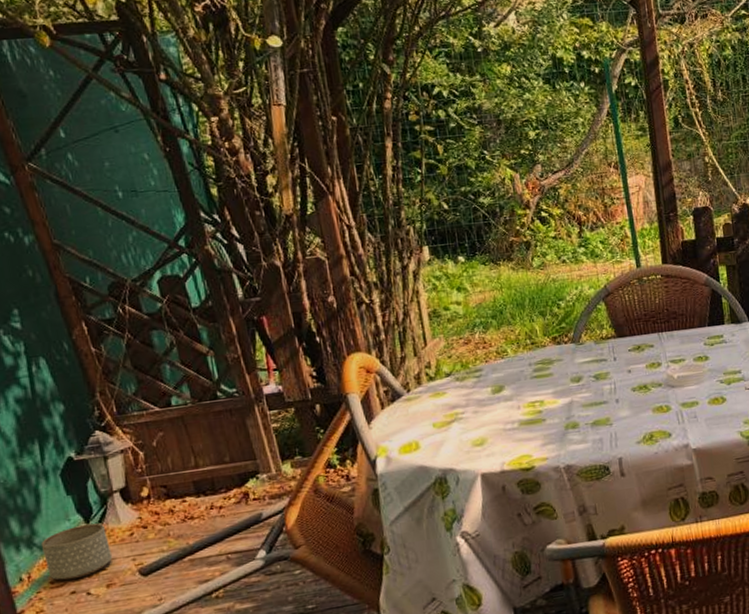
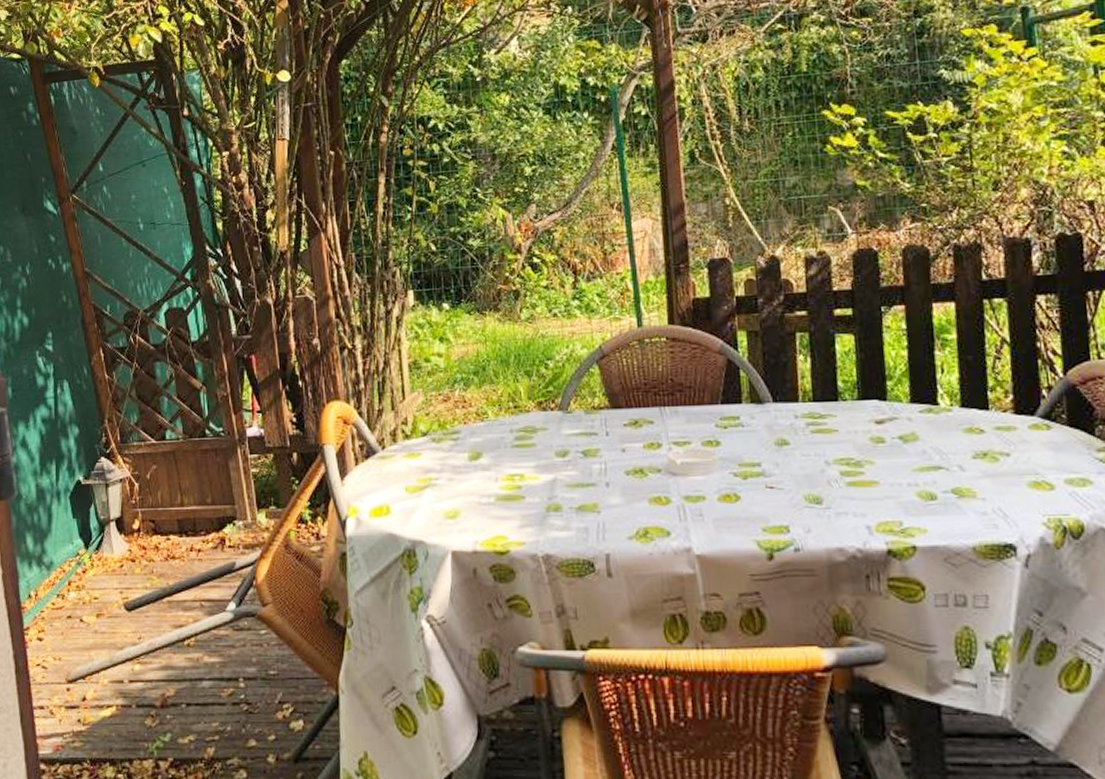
planter: present [40,523,112,581] -> none [48,549,103,604]

